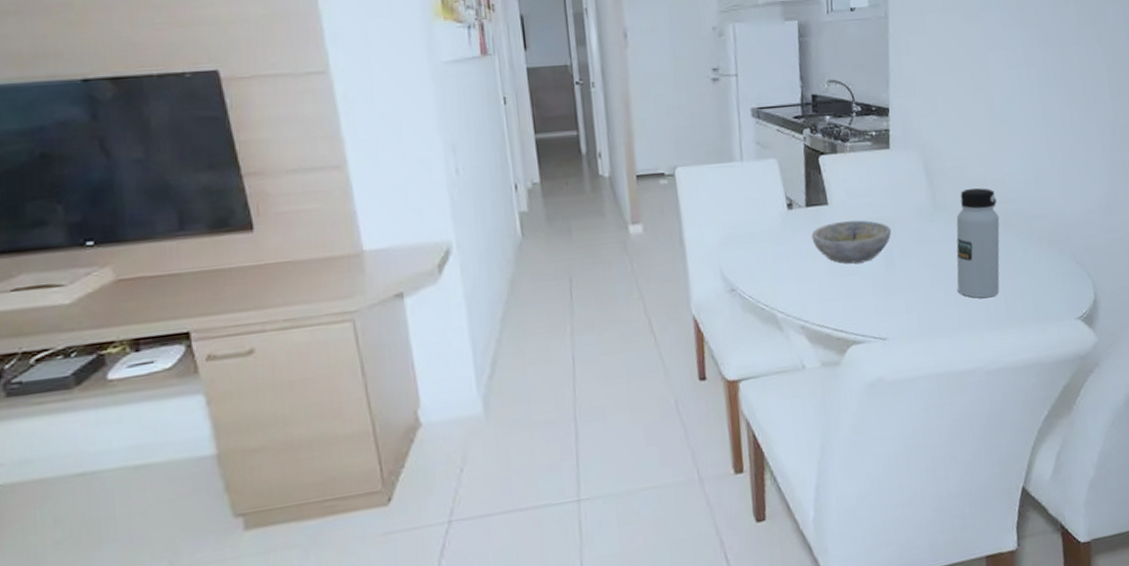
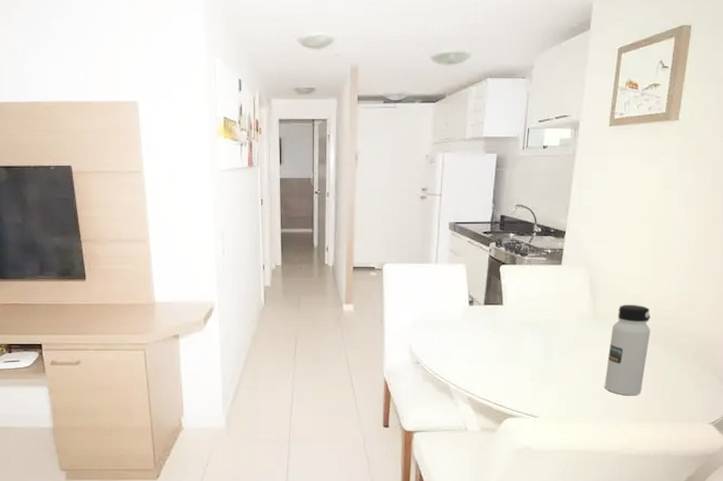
bowl: present [811,220,892,264] -> none [486,320,554,354]

